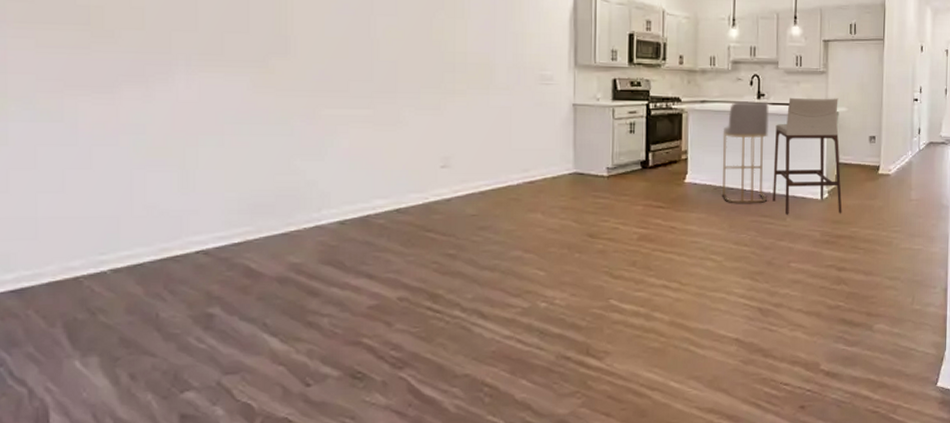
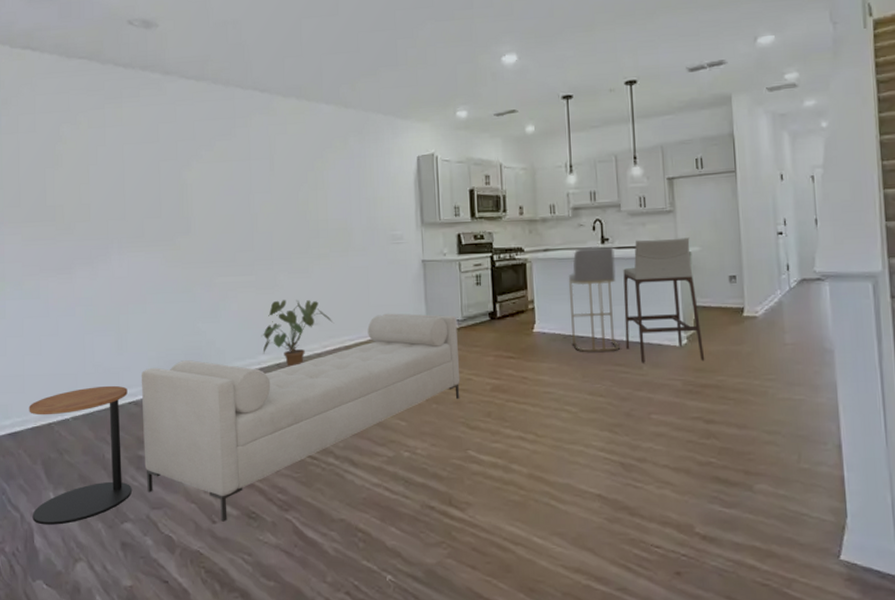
side table: none [43,231,196,400] -> present [29,385,132,525]
sofa: none [213,158,607,384] -> present [141,313,461,522]
house plant: none [377,138,468,213] -> present [261,299,333,367]

